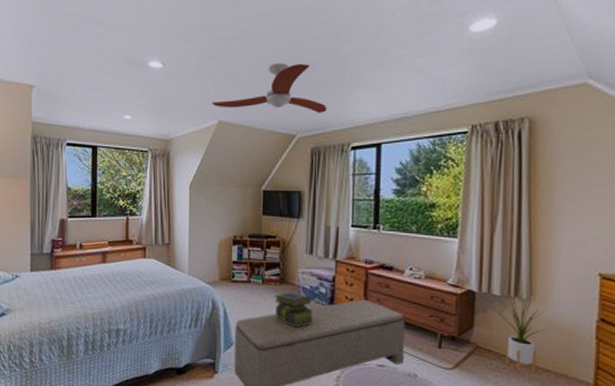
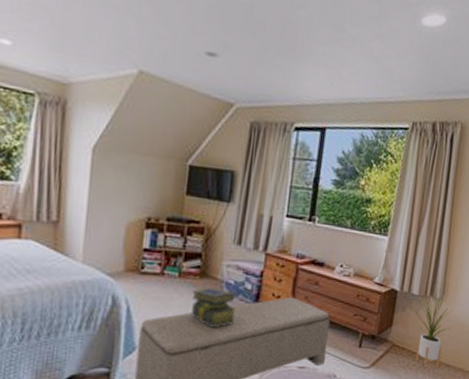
ceiling fan: present [212,63,327,113] -> none [132,11,273,83]

